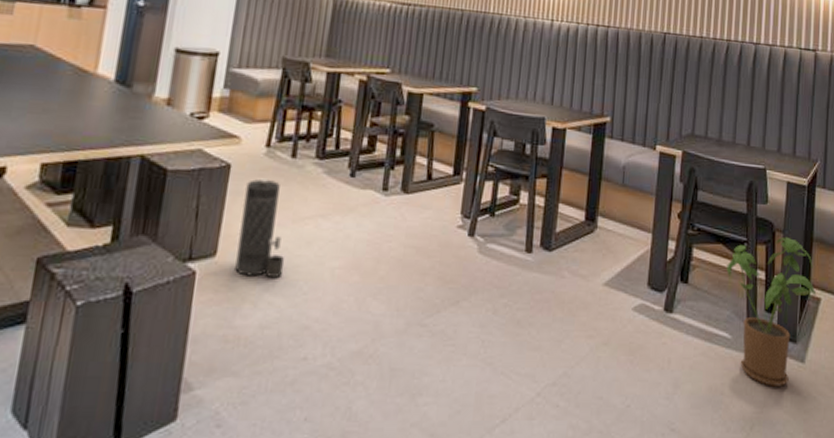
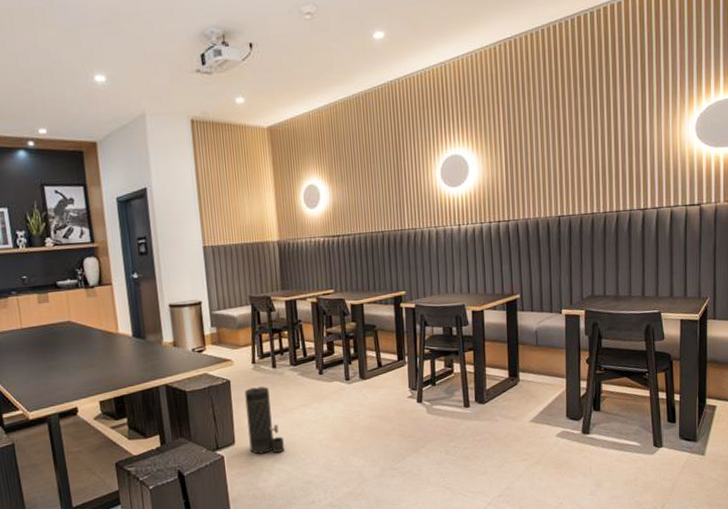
house plant: present [726,236,817,387] -> none [632,363,713,476]

